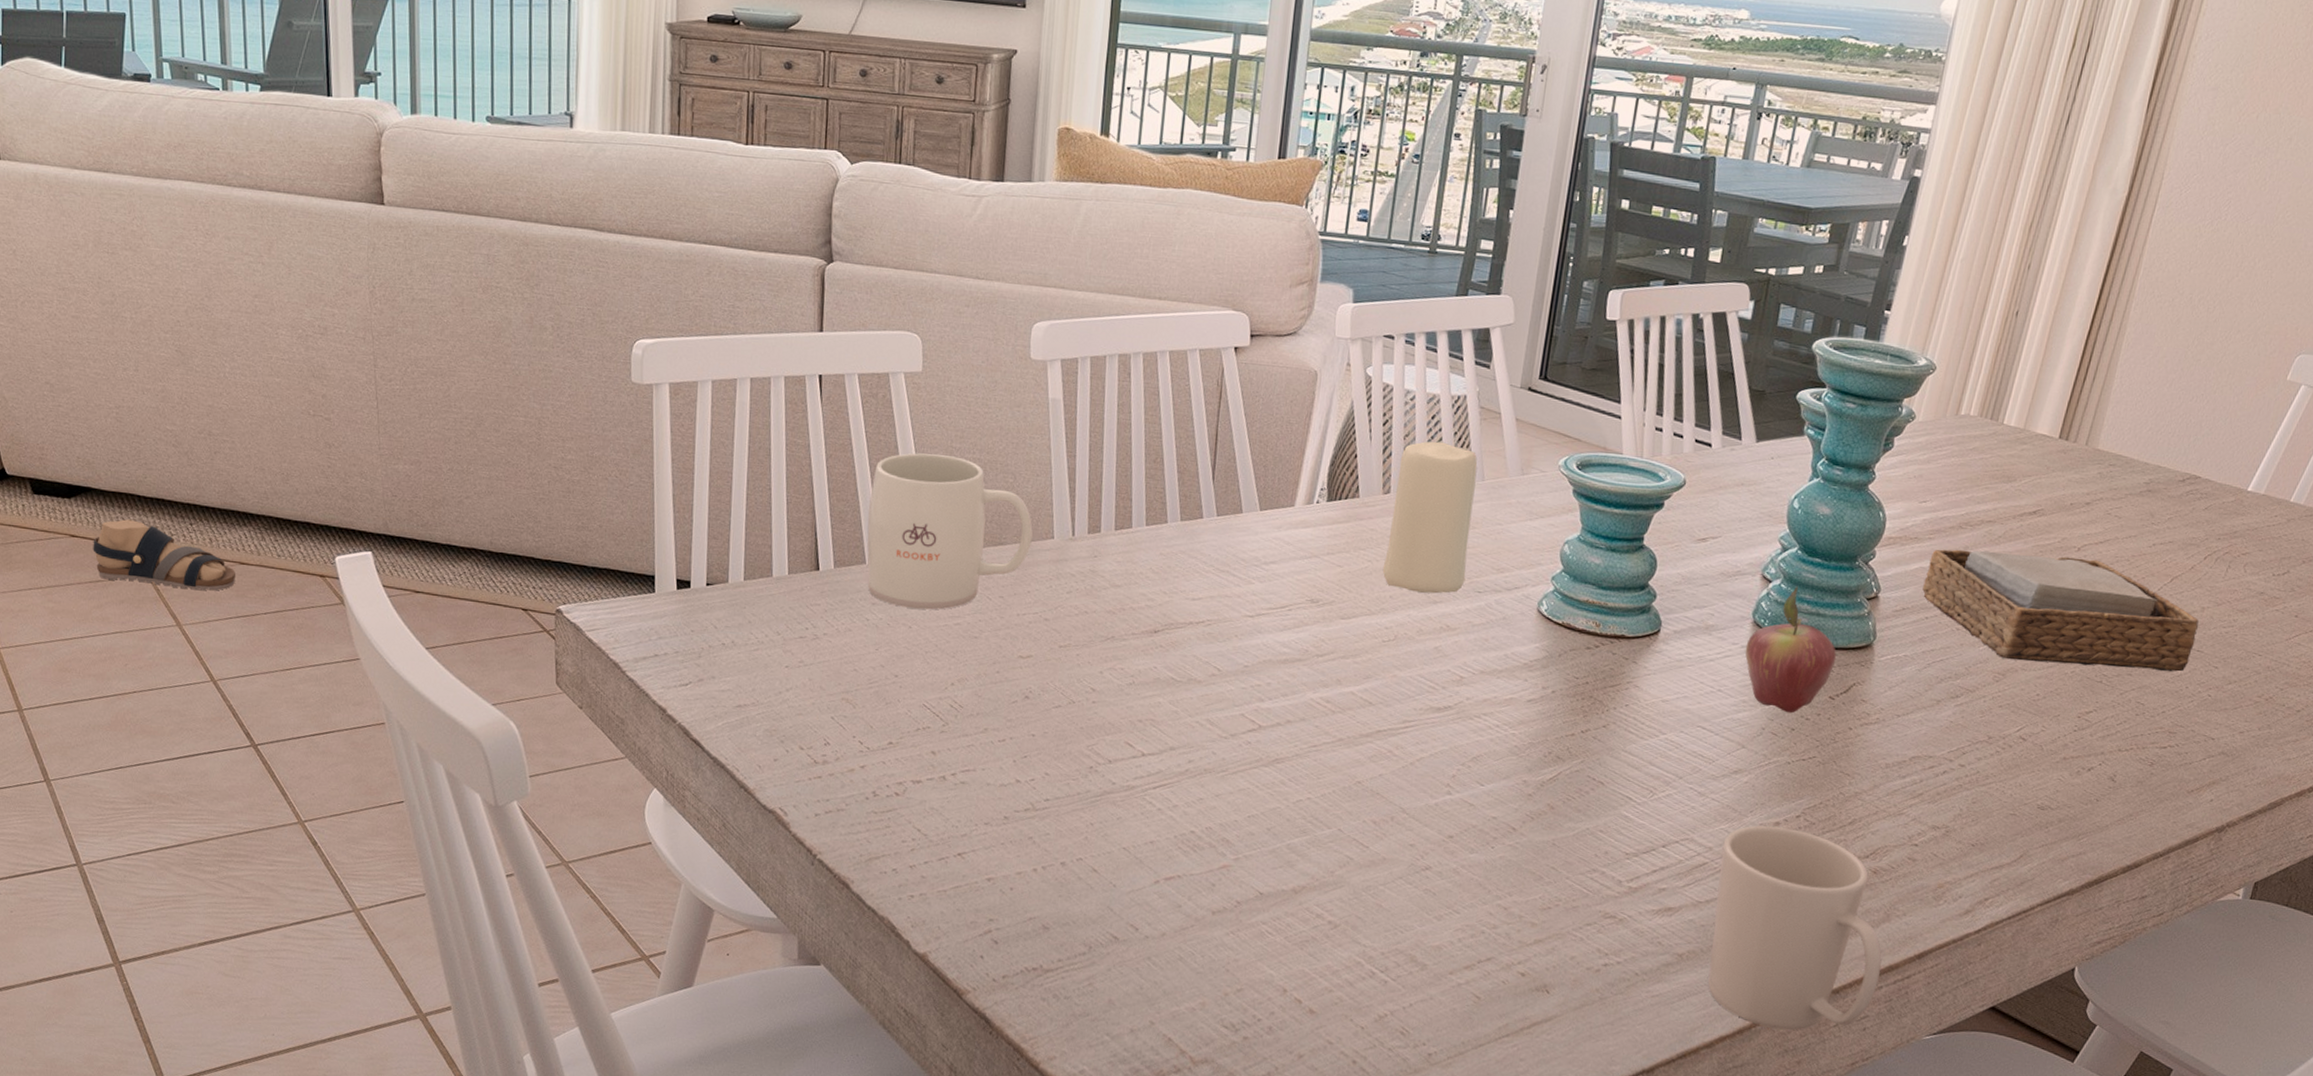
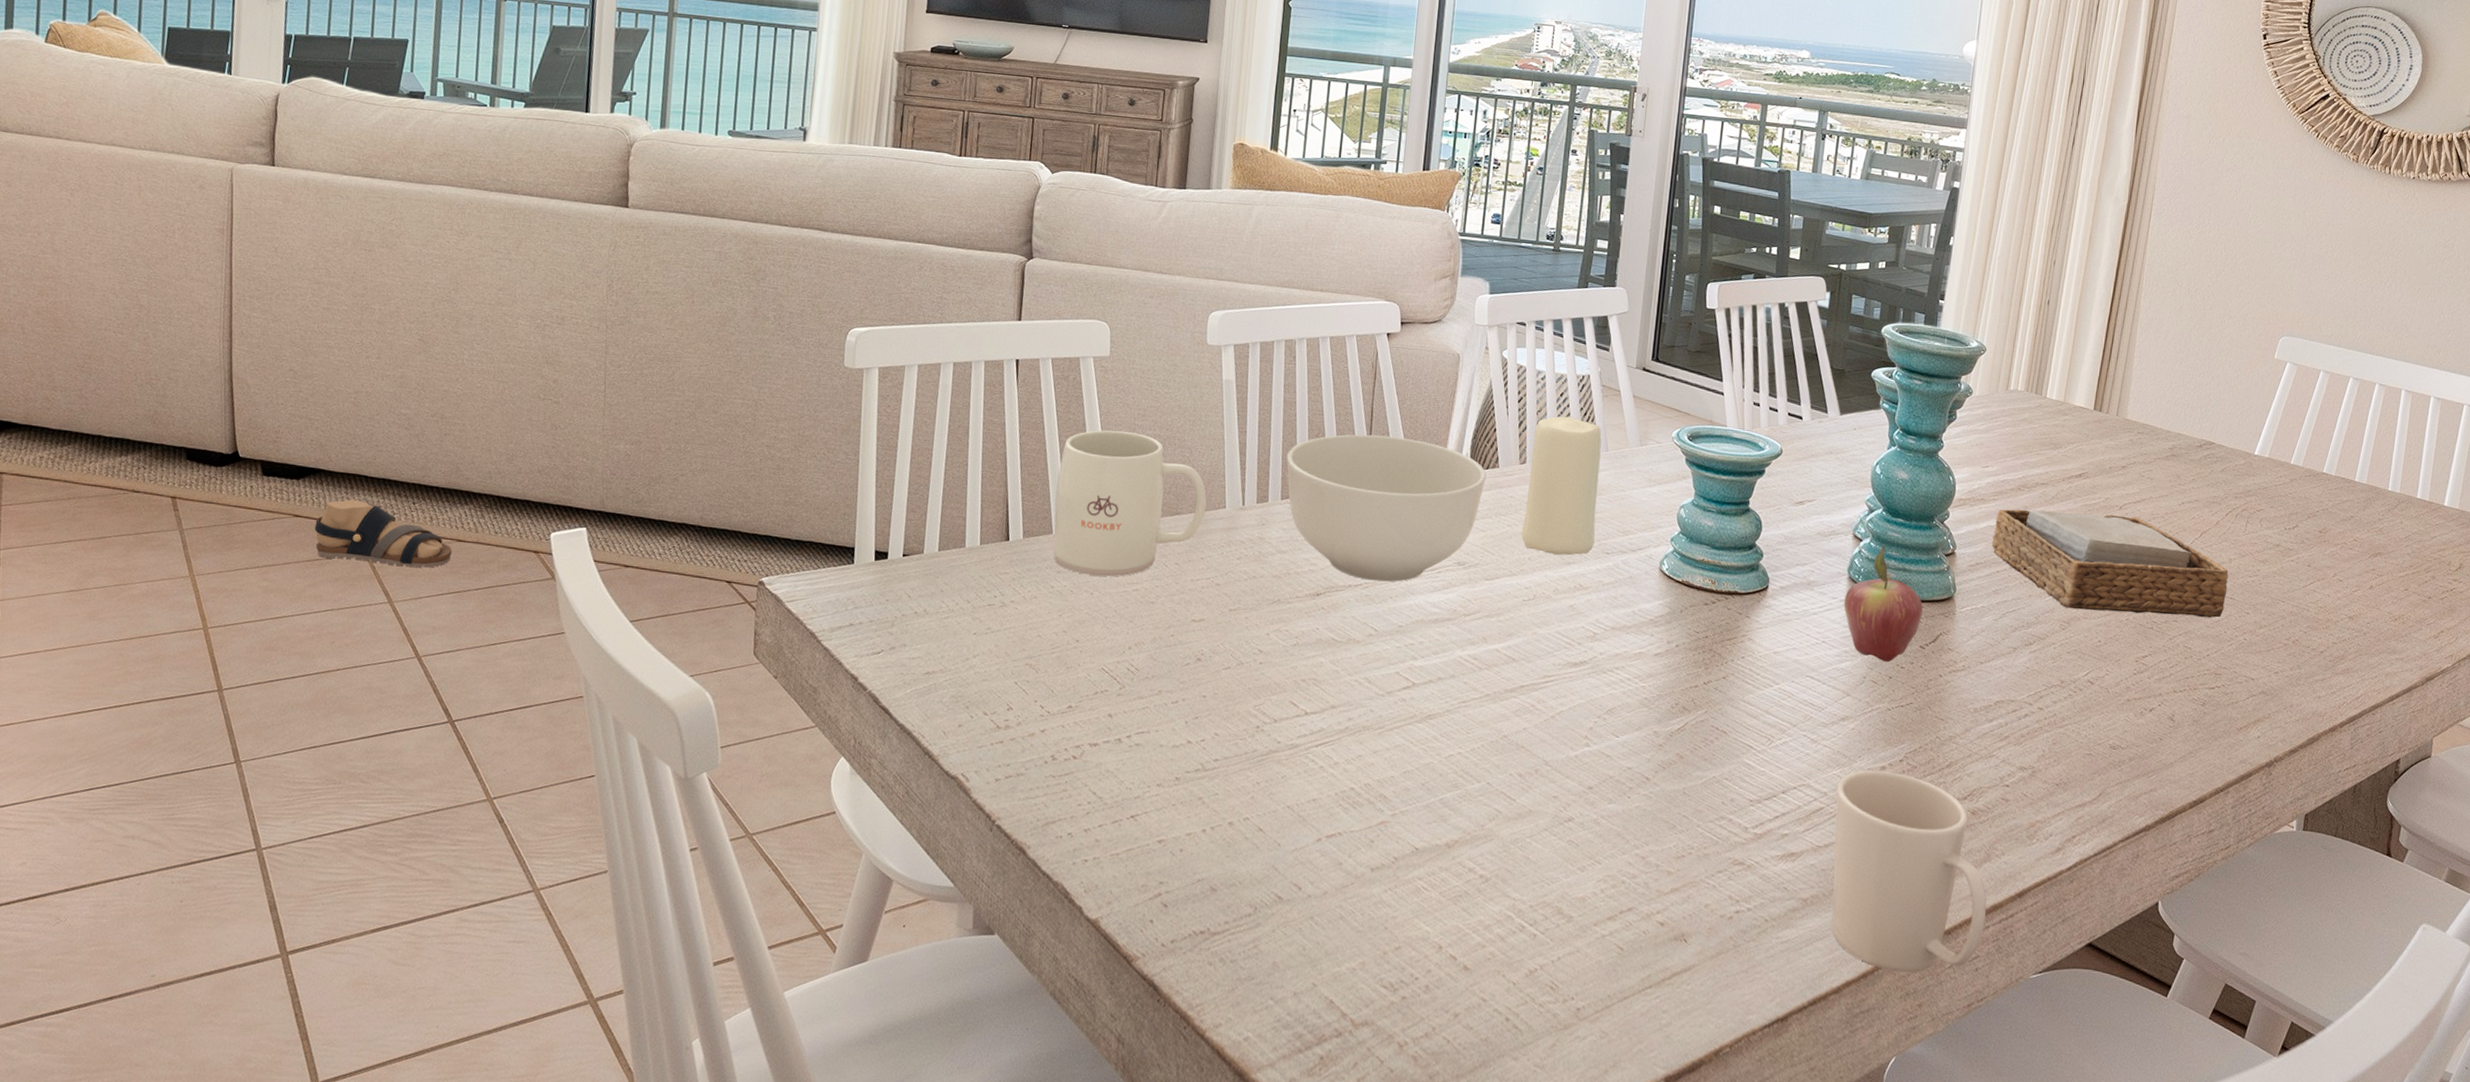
bowl: none [1120,459,1345,620] -> present [1286,434,1486,582]

